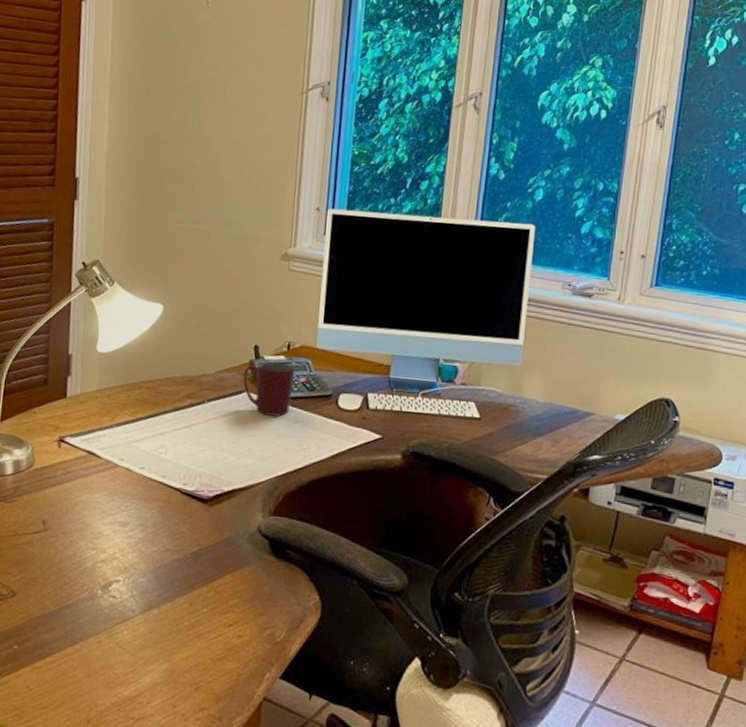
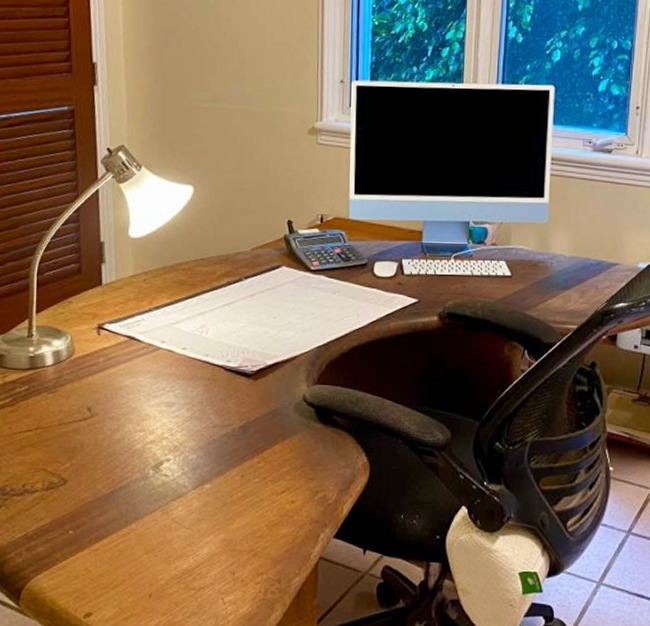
mug: present [243,361,296,417] -> none [279,235,330,288]

